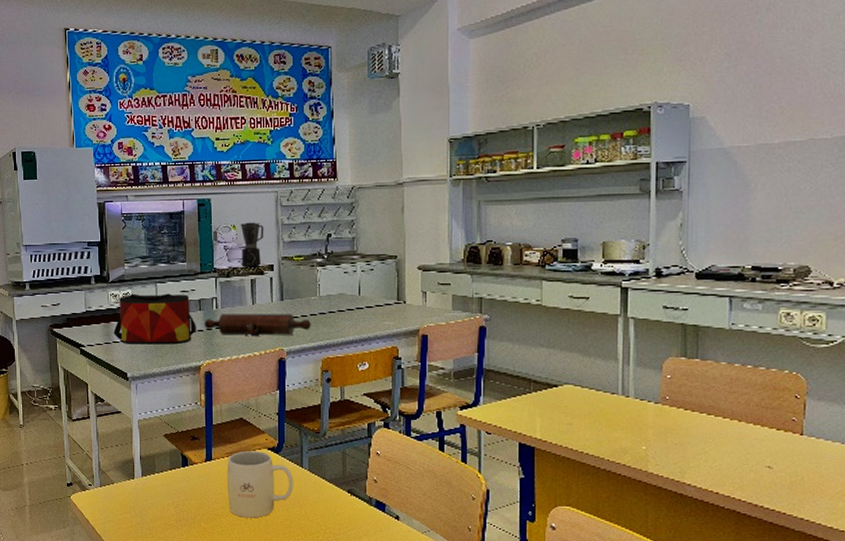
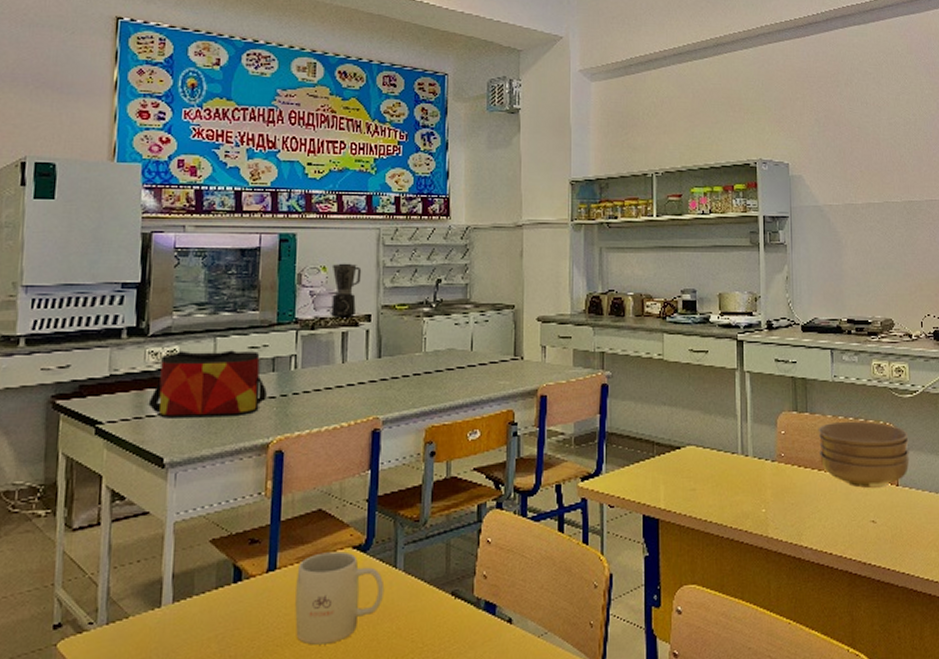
rolling pin: present [204,314,311,337] -> none [277,374,414,404]
bowl: none [709,368,820,435] -> present [818,421,910,488]

